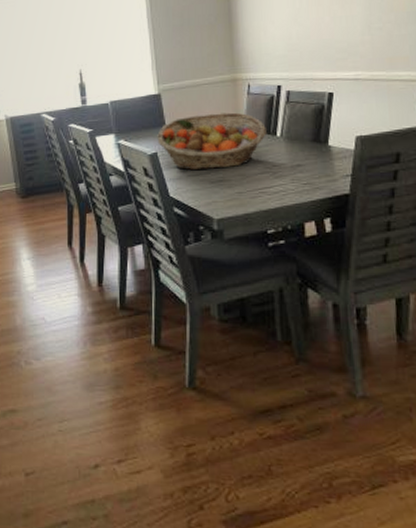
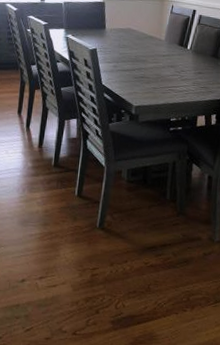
fruit basket: present [157,112,267,171] -> none [98,23,181,68]

